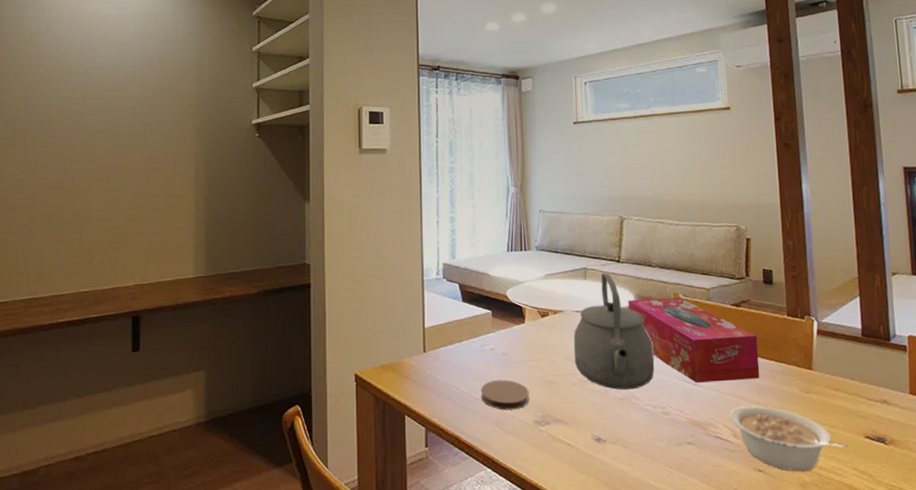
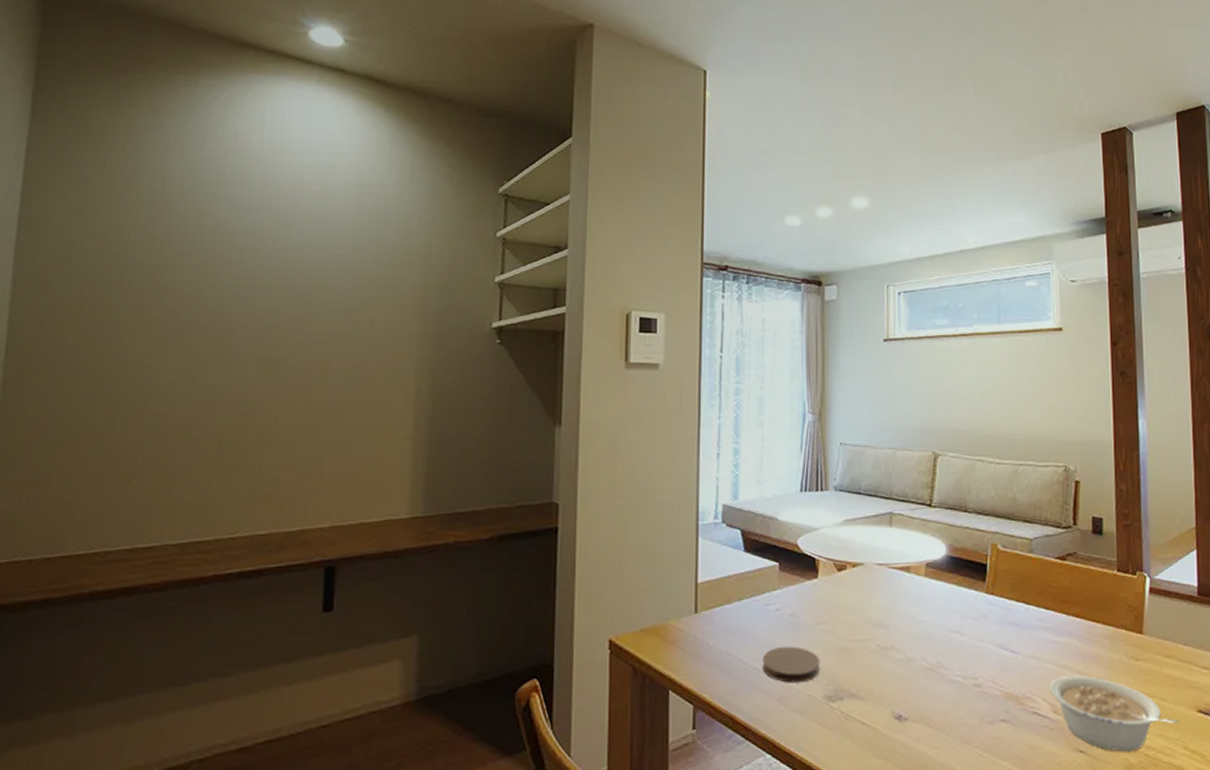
tea kettle: present [573,273,655,390] -> none [874,518,967,658]
tissue box: present [628,297,760,384] -> none [939,549,1085,650]

